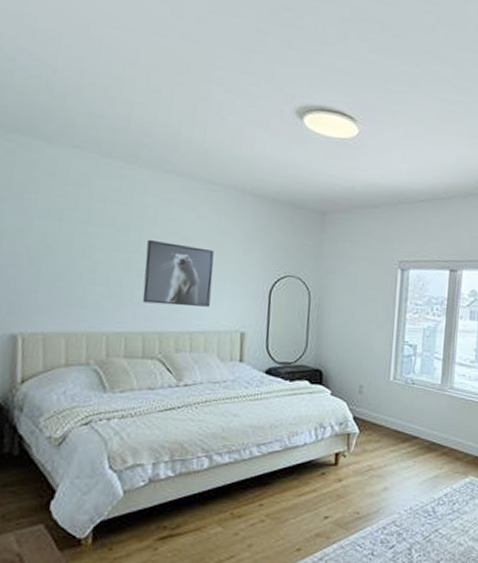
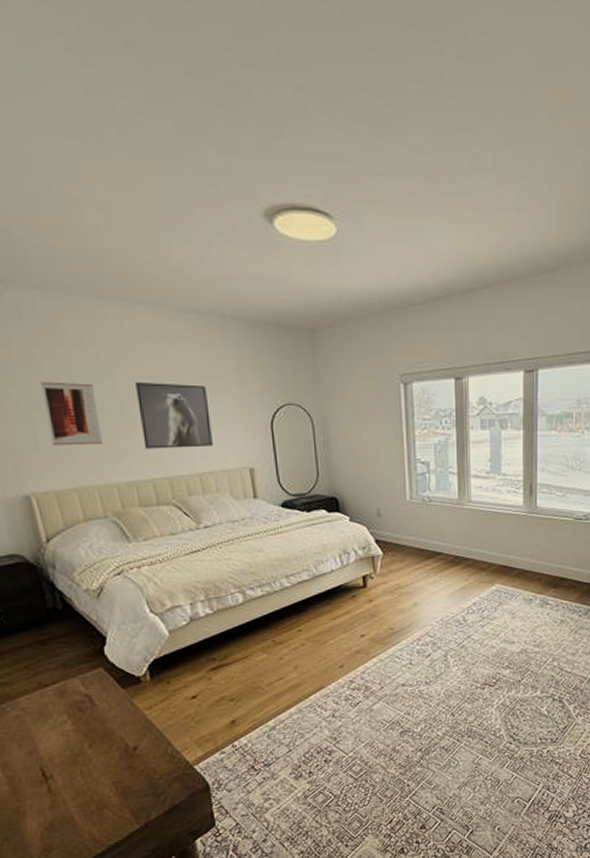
wall art: none [53,229,107,293] -> present [41,381,103,446]

